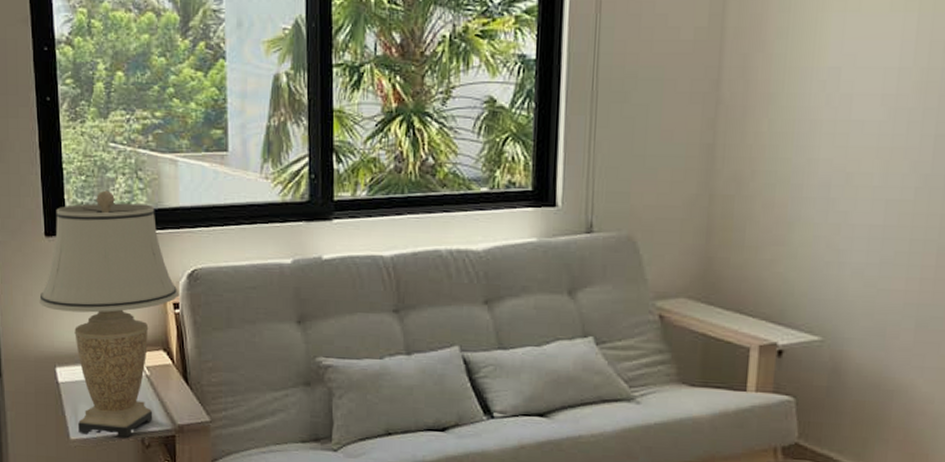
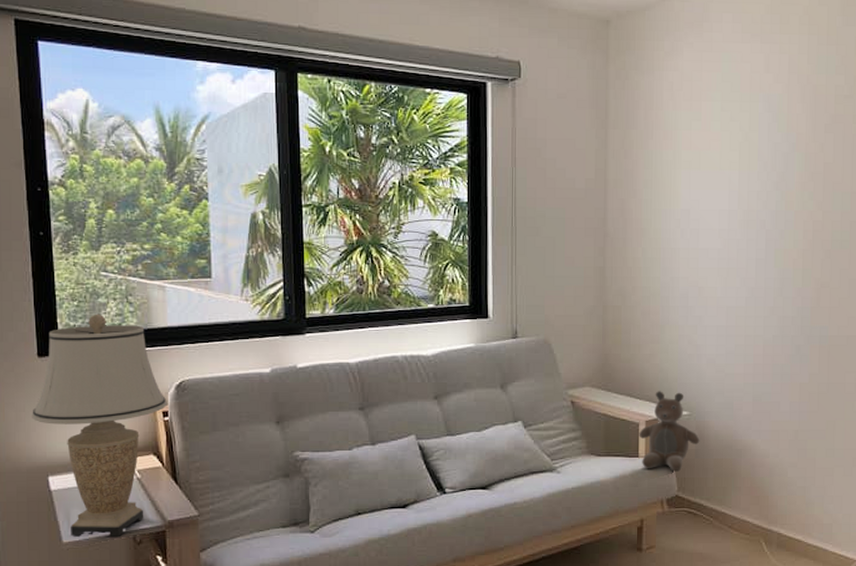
stuffed animal: none [748,308,835,413] -> present [639,391,700,472]

